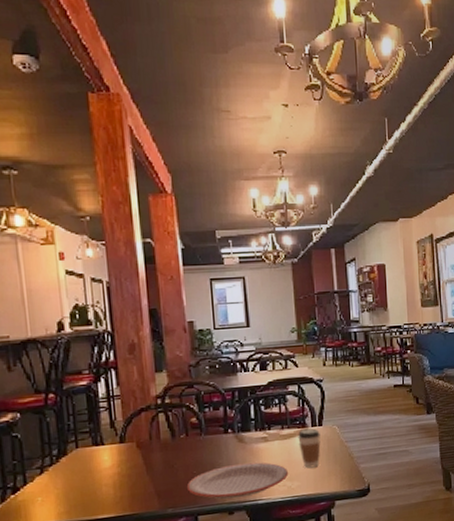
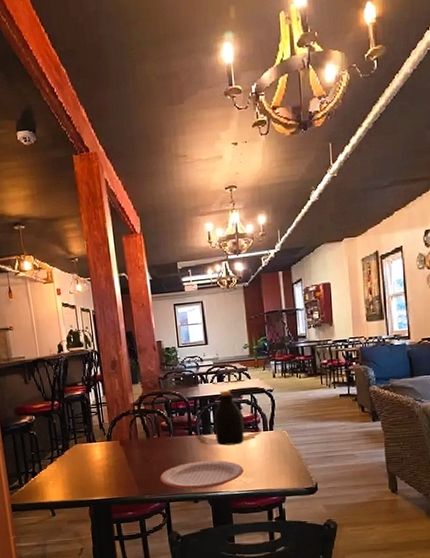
bottle: none [255,380,290,445] -> present [214,390,244,446]
coffee cup: present [298,428,321,469] -> none [251,432,272,467]

